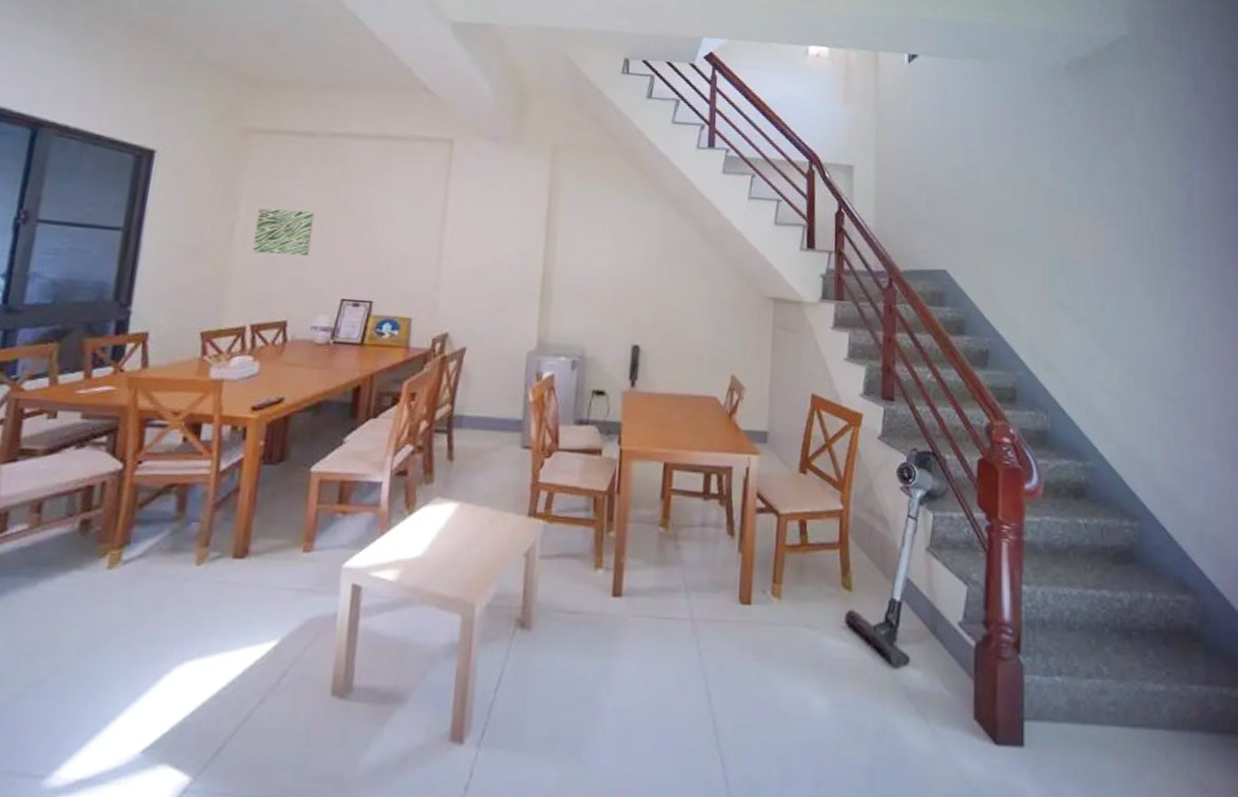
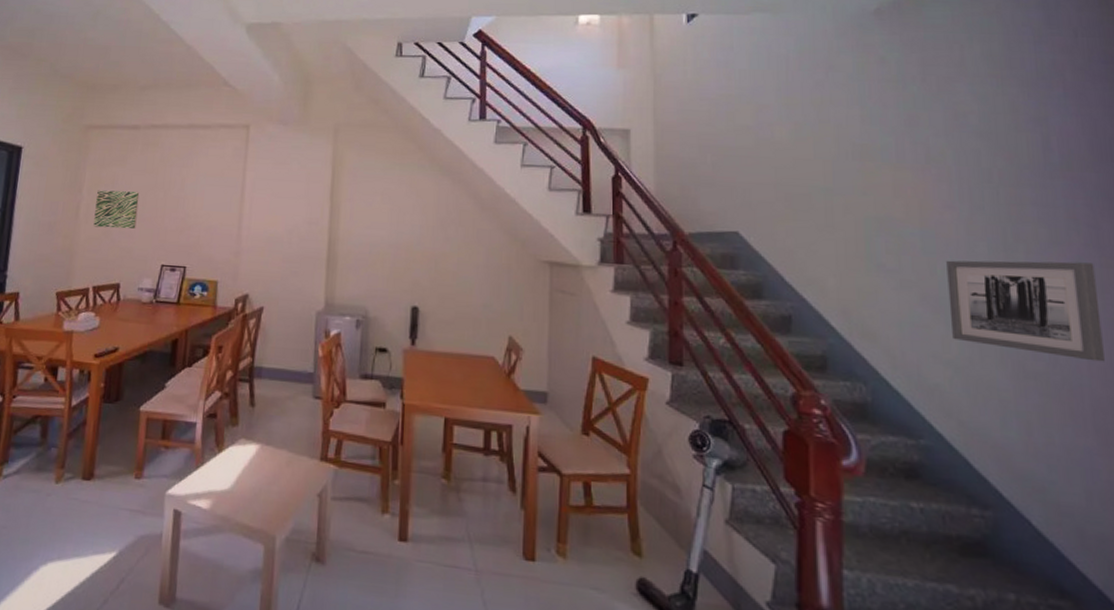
wall art: none [1113,298,1223,387] -> present [946,260,1105,362]

